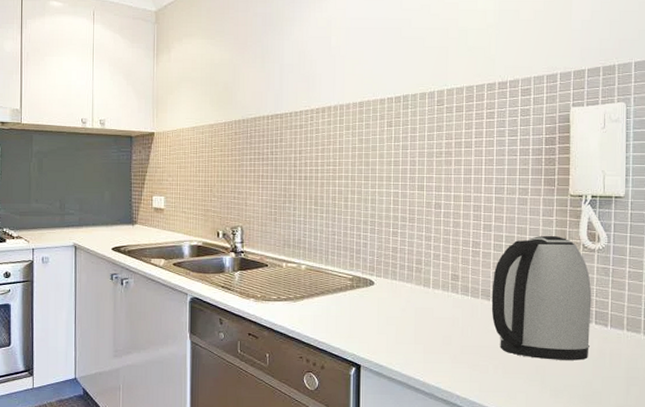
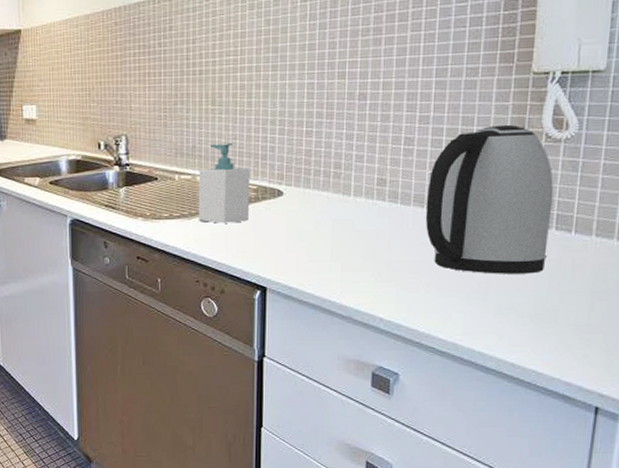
soap bottle: none [302,238,347,307] -> present [198,143,251,224]

